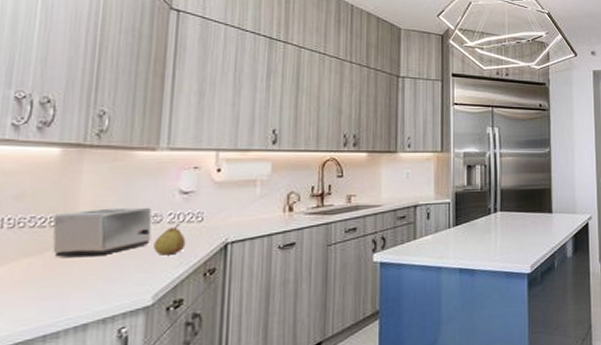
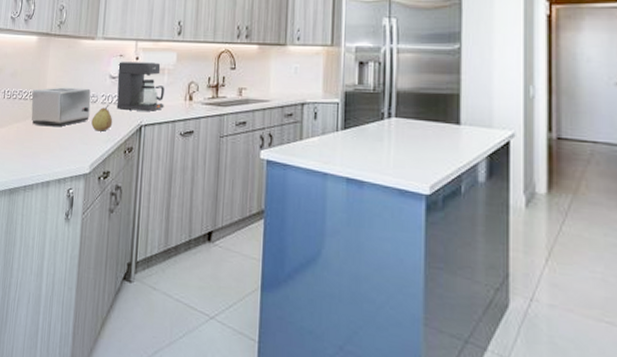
coffee maker: none [191,174,258,228] -> present [116,62,165,111]

